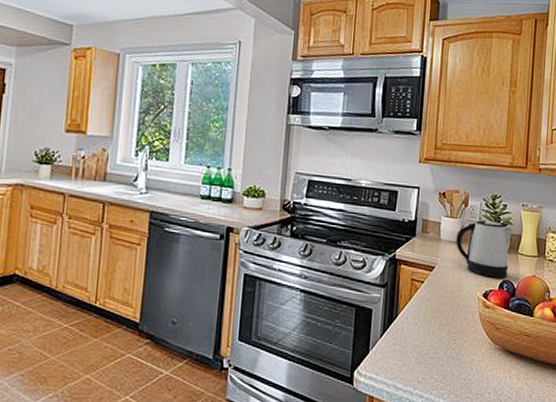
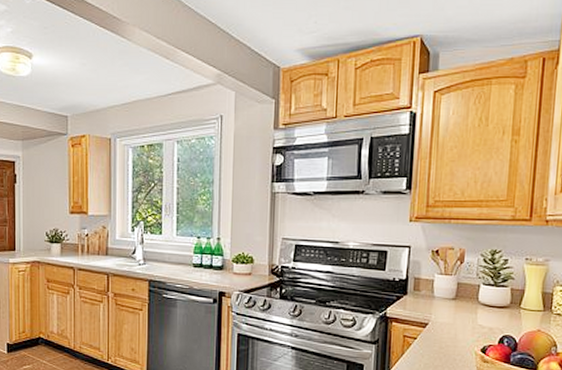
kettle: present [456,220,512,278] -> none [450,276,514,333]

